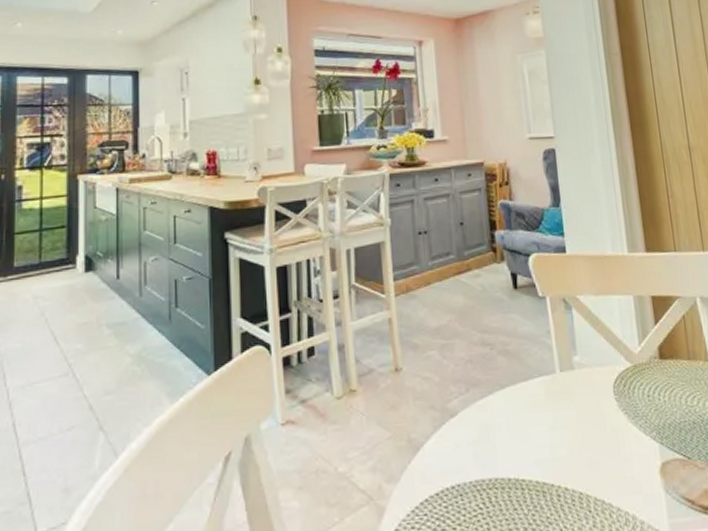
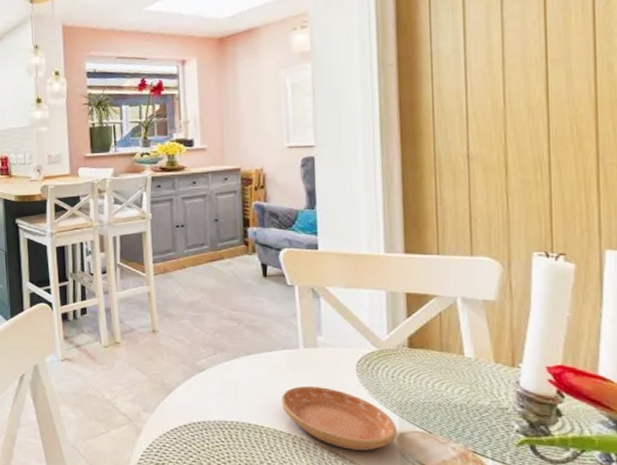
saucer: none [541,418,659,494] -> present [281,386,397,451]

